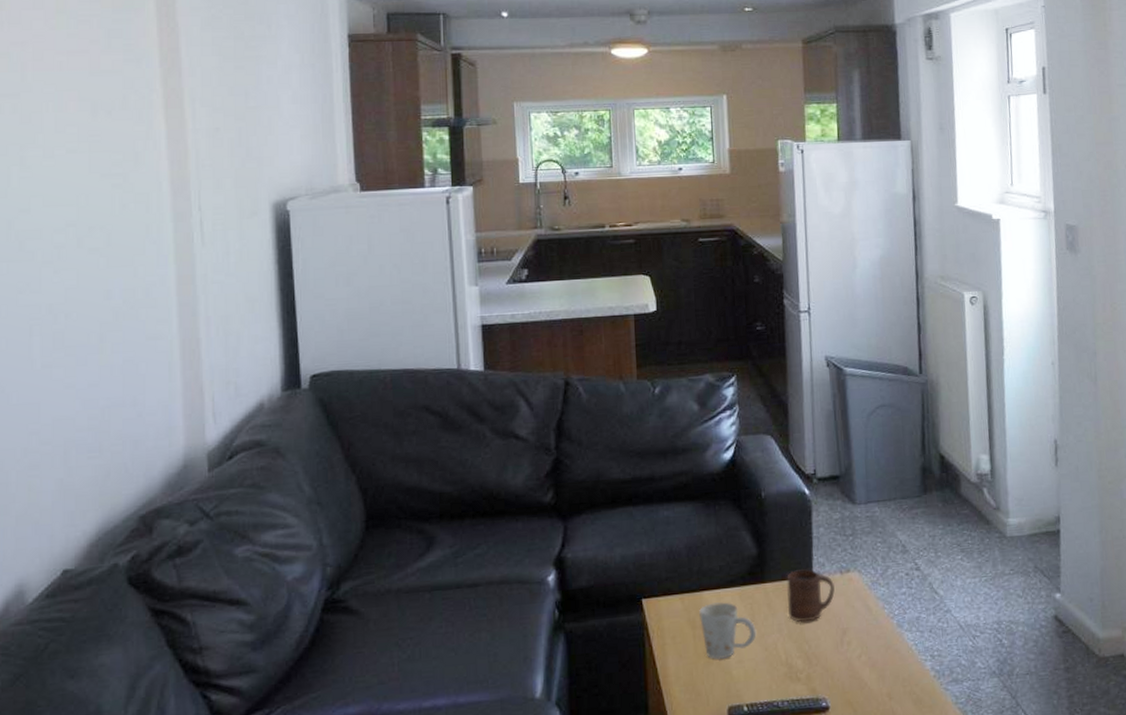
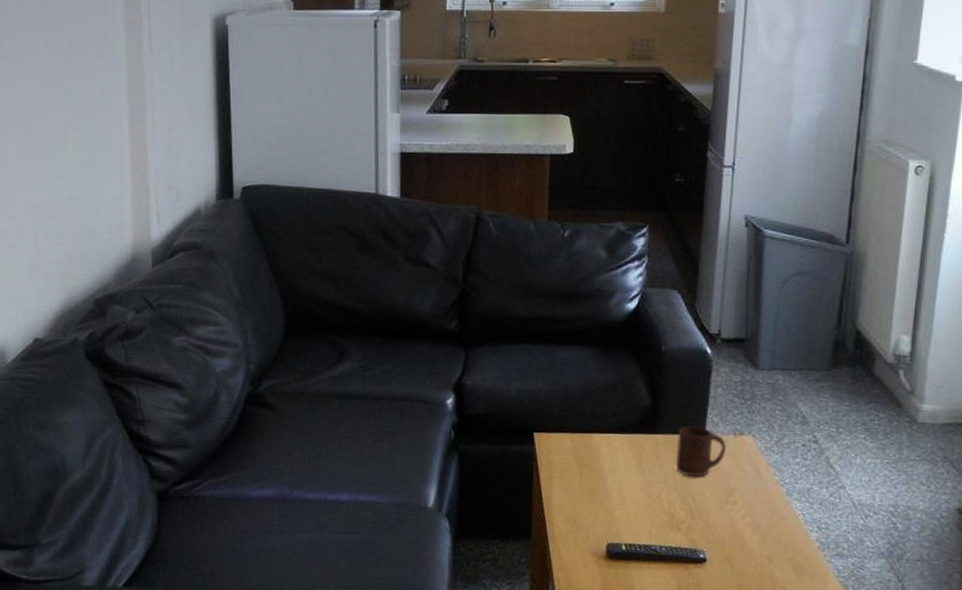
mug: present [699,602,757,660] -> none [587,446,642,500]

